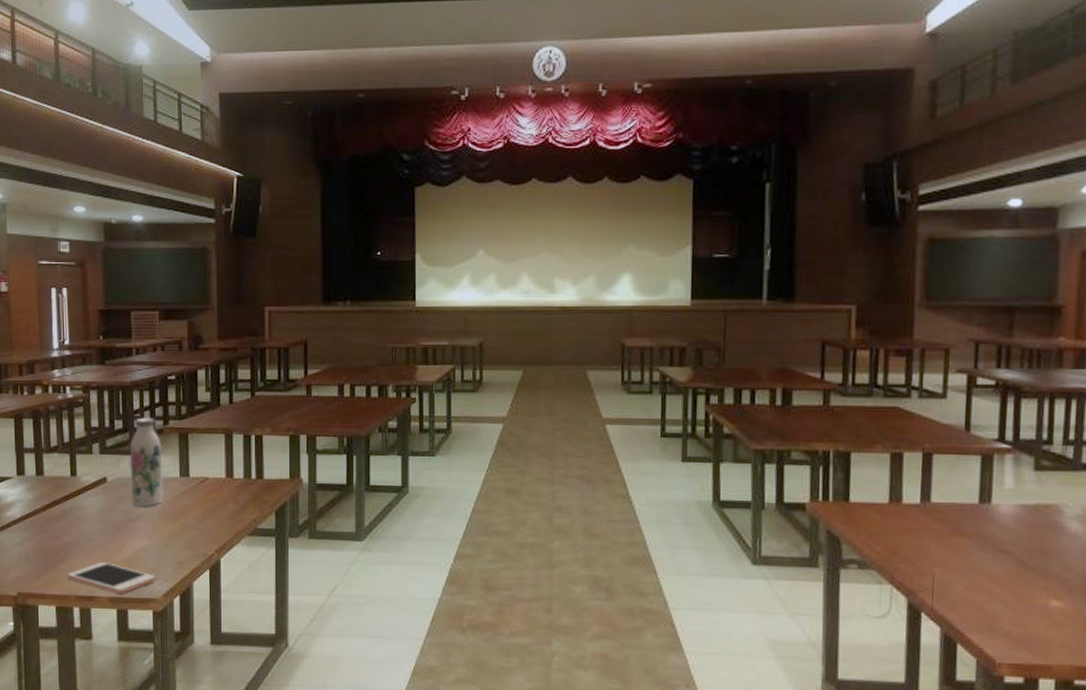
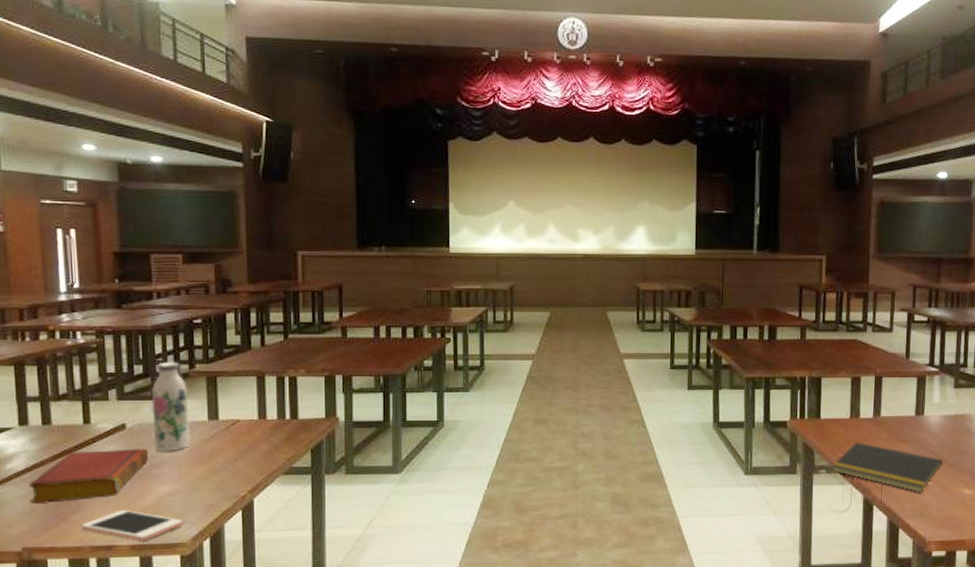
book: none [24,502,125,552] -> present [28,448,148,505]
notepad: none [865,533,1019,601] -> present [832,442,943,493]

